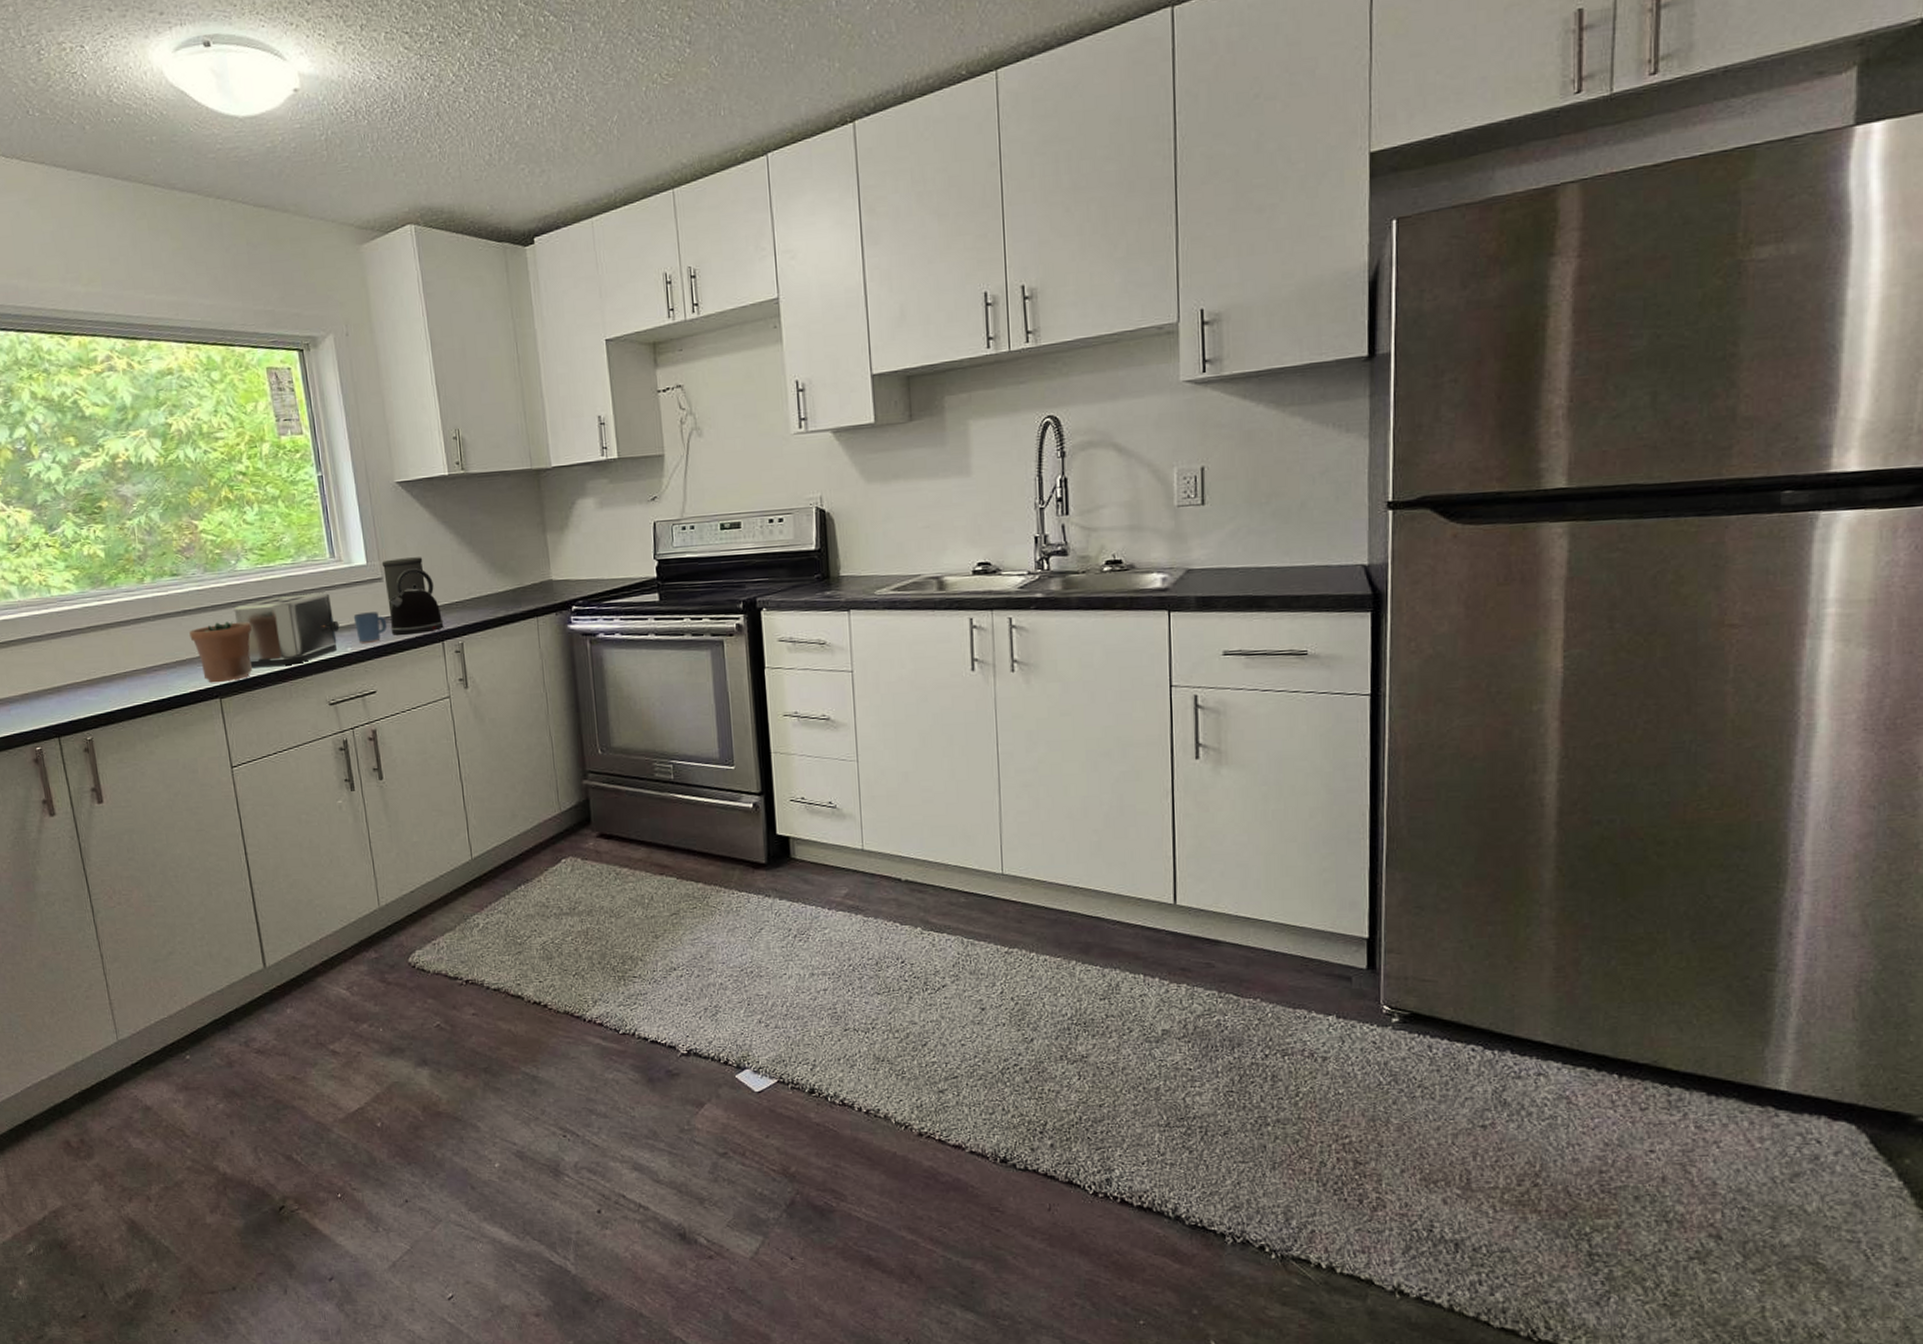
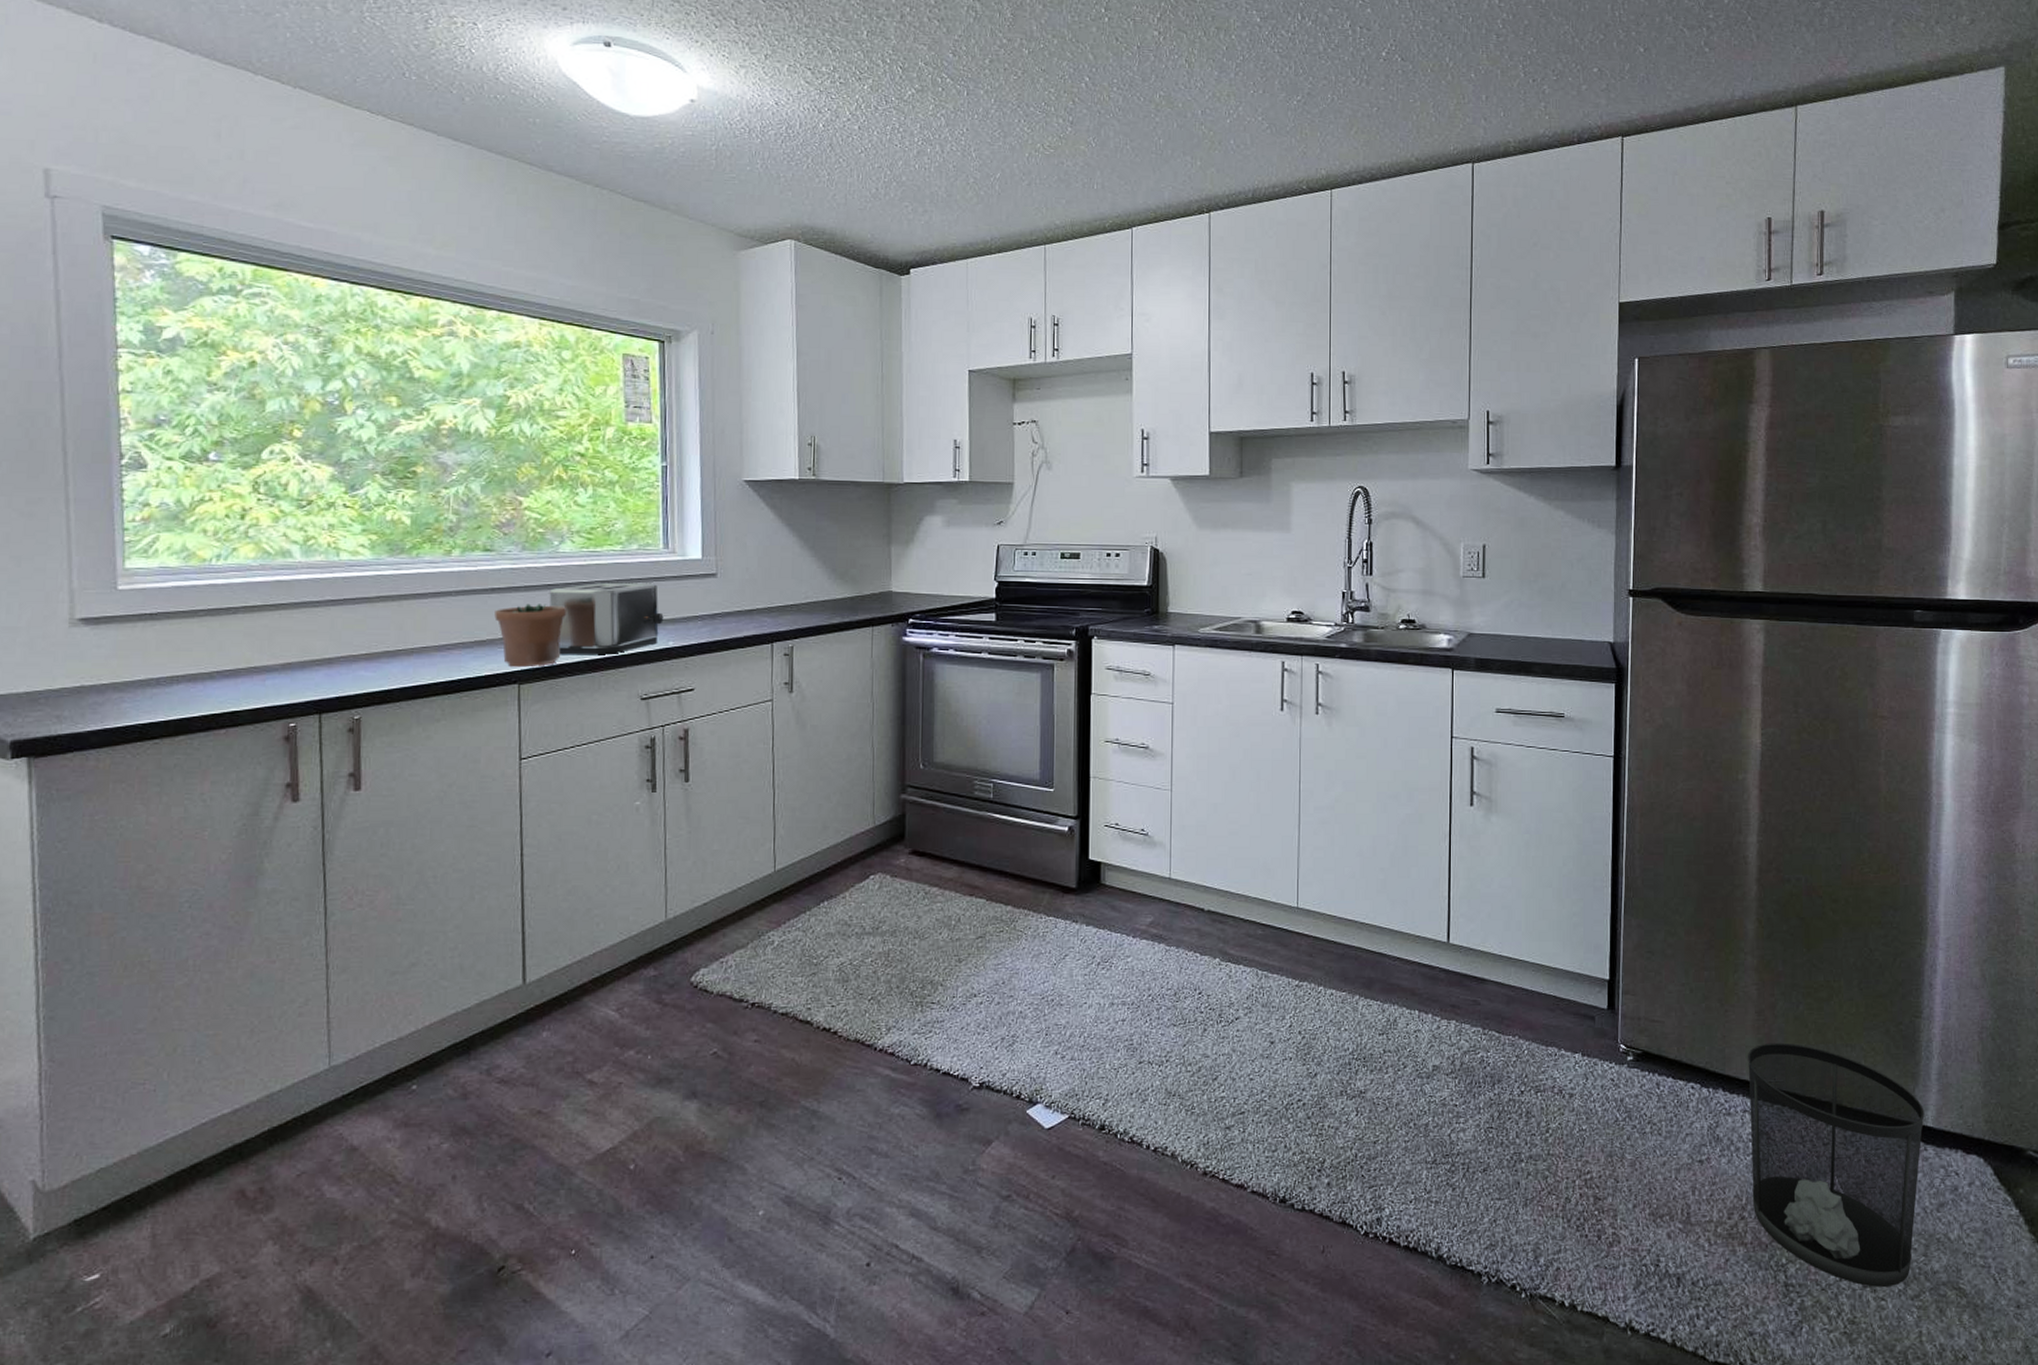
mug: present [353,612,388,643] -> none [680,607,716,638]
canister: present [381,557,426,615] -> none [717,556,762,612]
kettle: present [389,567,444,636] -> none [718,566,776,634]
waste bin: none [1542,1001,1777,1259] -> present [1747,1042,1925,1287]

